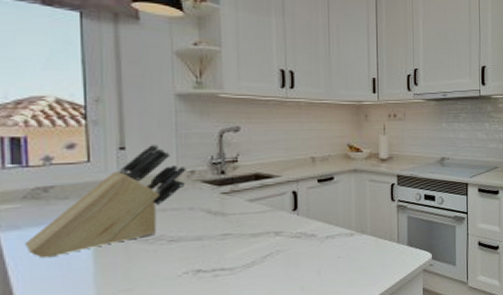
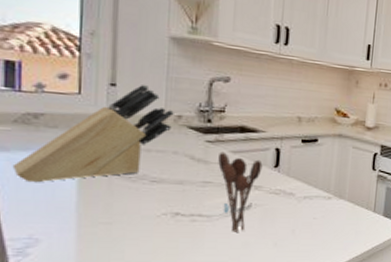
utensil holder: none [236,201,281,283] -> present [218,152,263,234]

